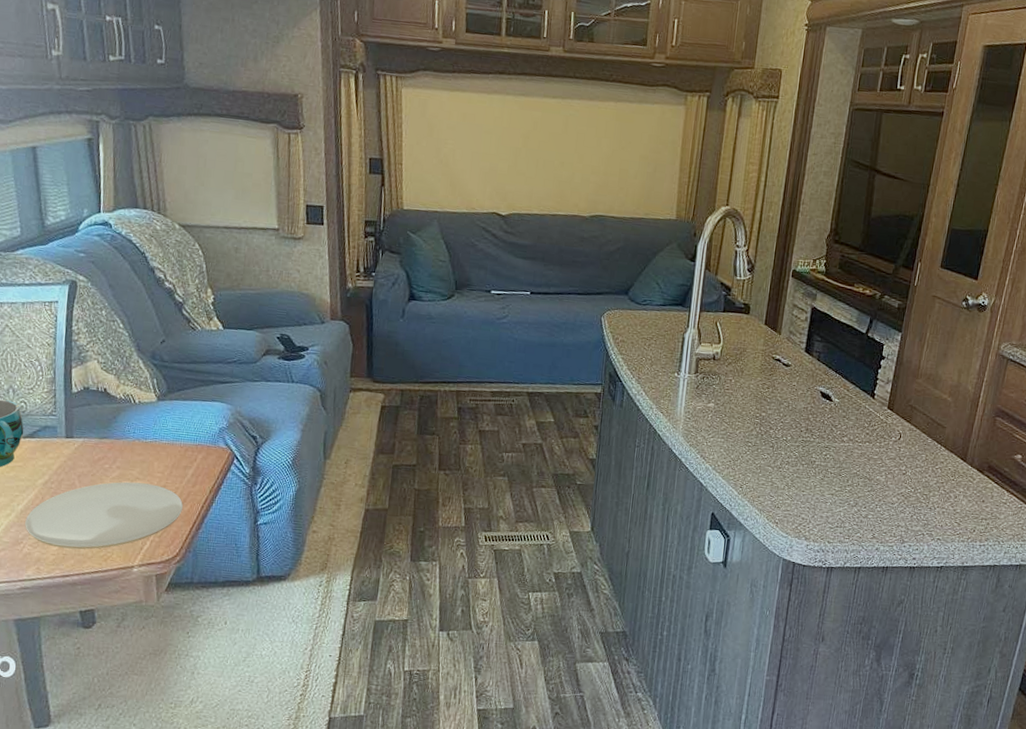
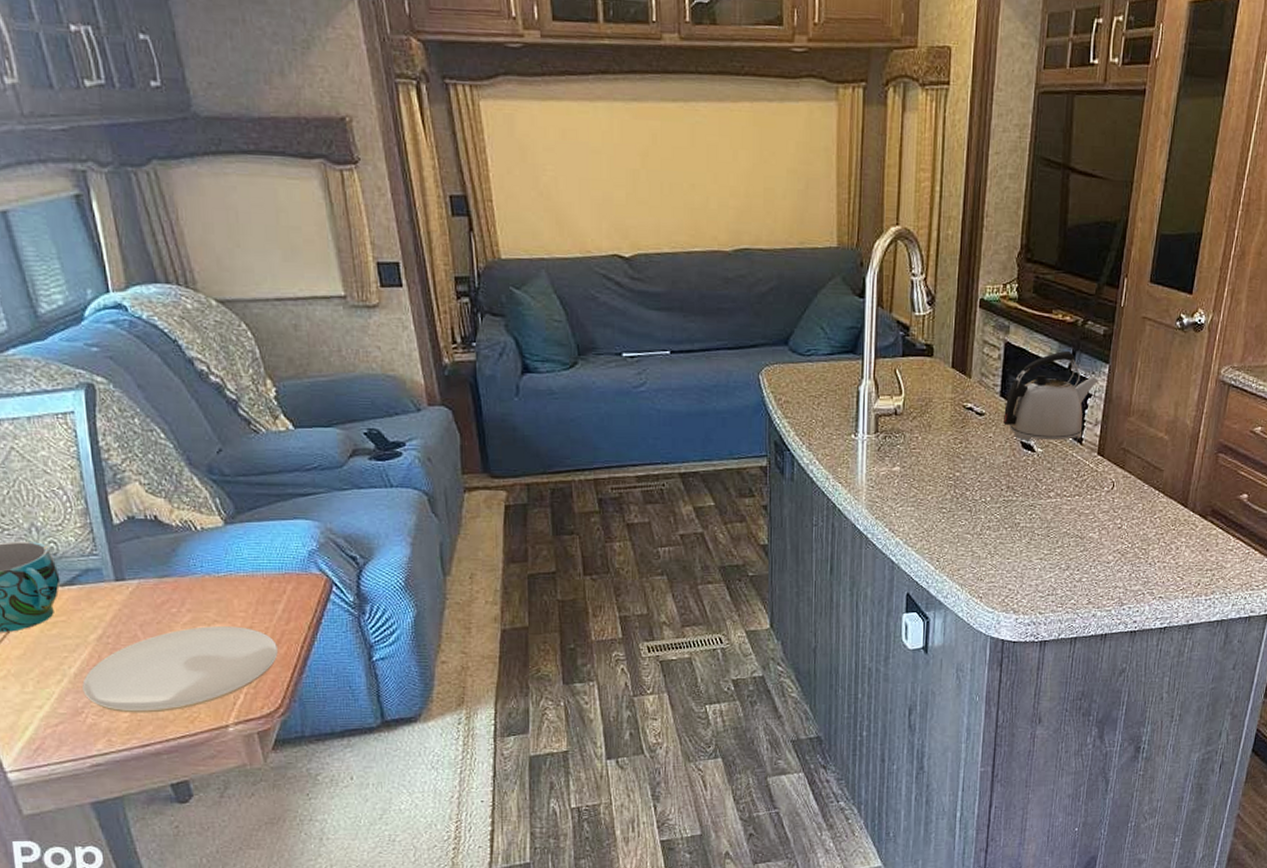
kettle: none [806,318,892,395] -> present [1003,350,1099,442]

